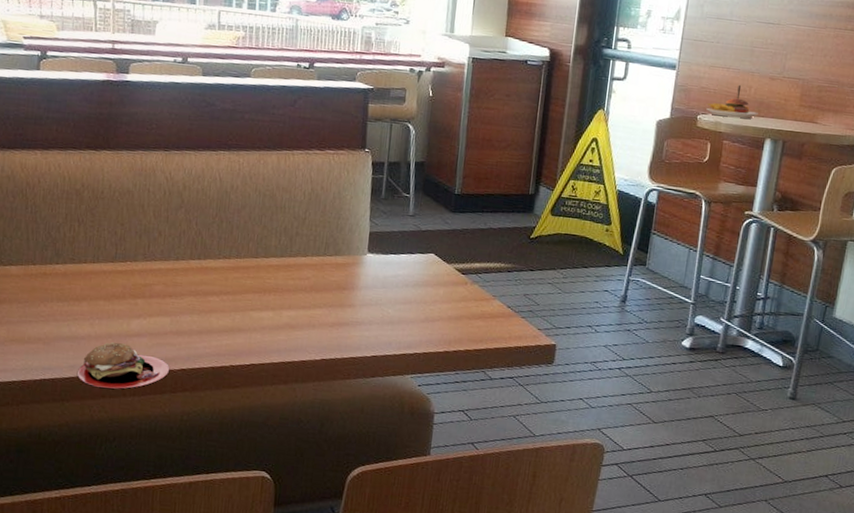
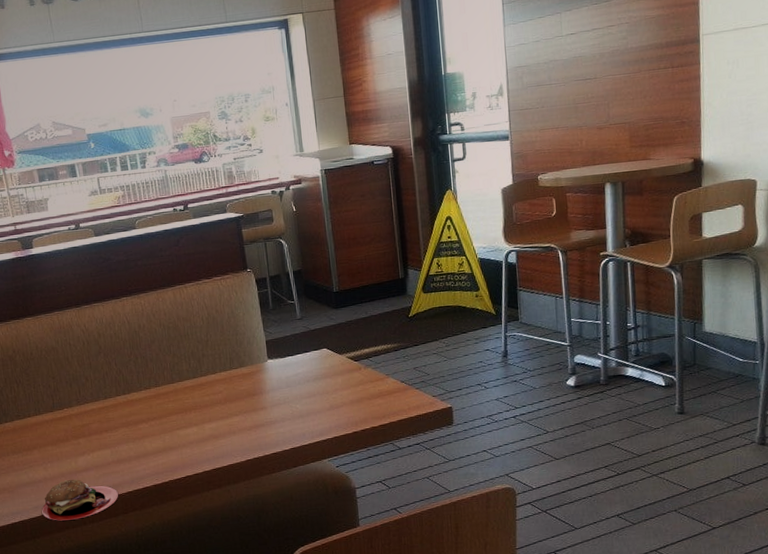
hamburger: present [706,84,759,119] -> none [544,140,595,173]

